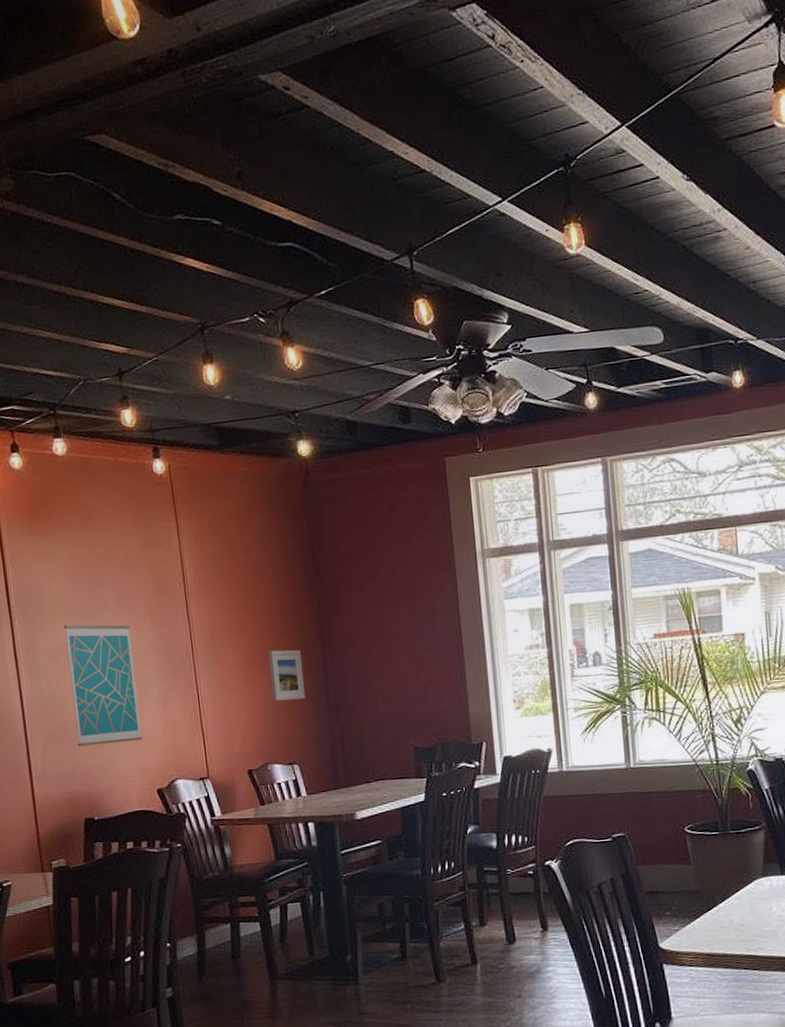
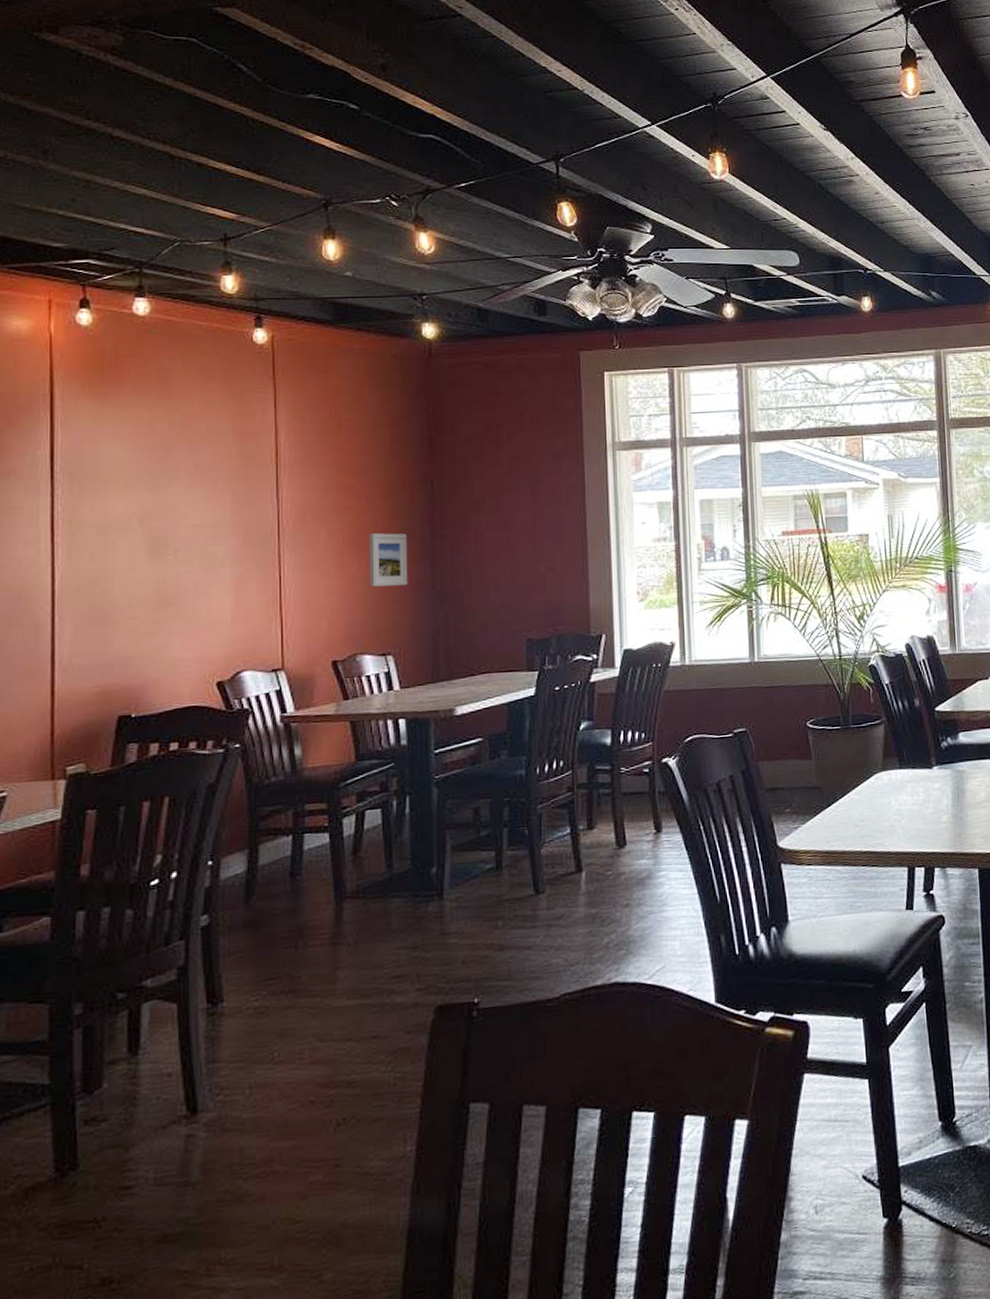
wall art: present [64,624,143,747] -> none [121,496,205,633]

